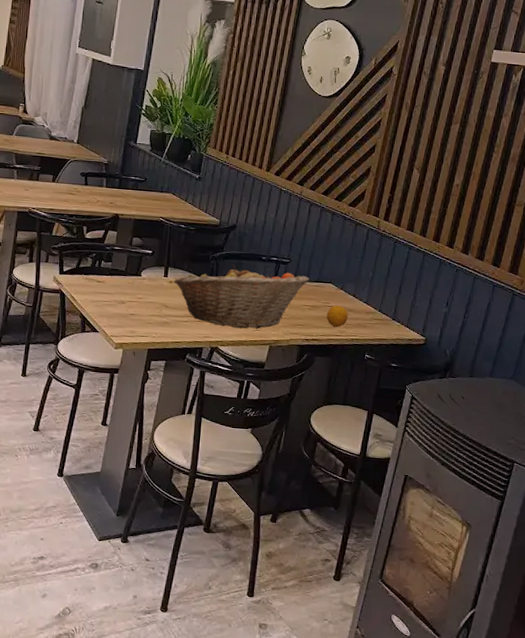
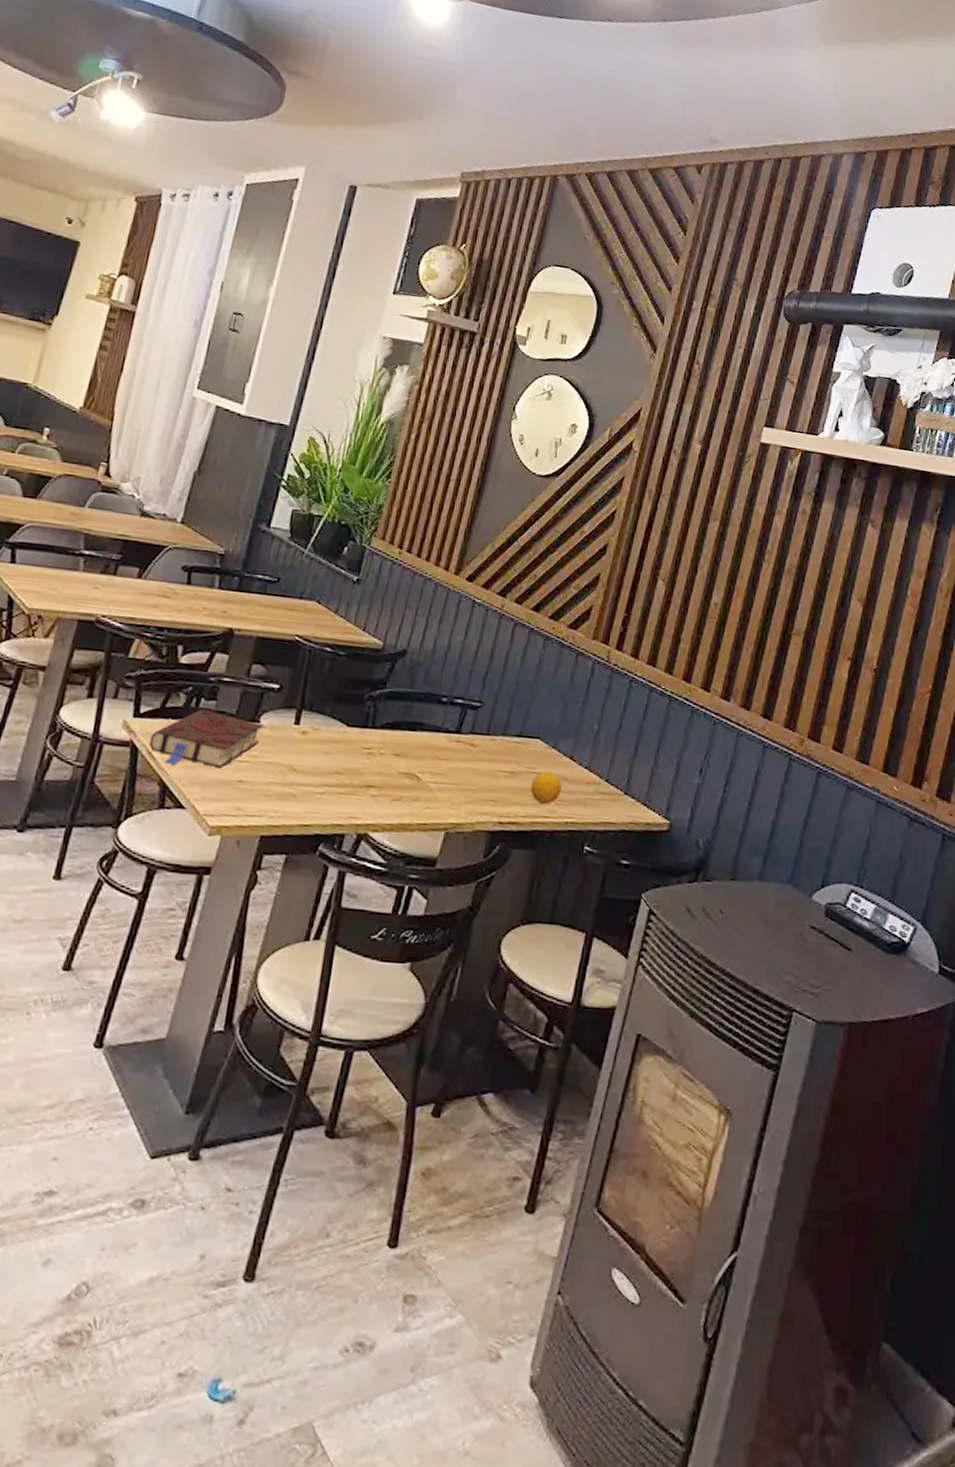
book: none [71,268,144,306] -> present [149,709,263,769]
fruit basket: present [173,264,309,329] -> none [307,708,508,806]

